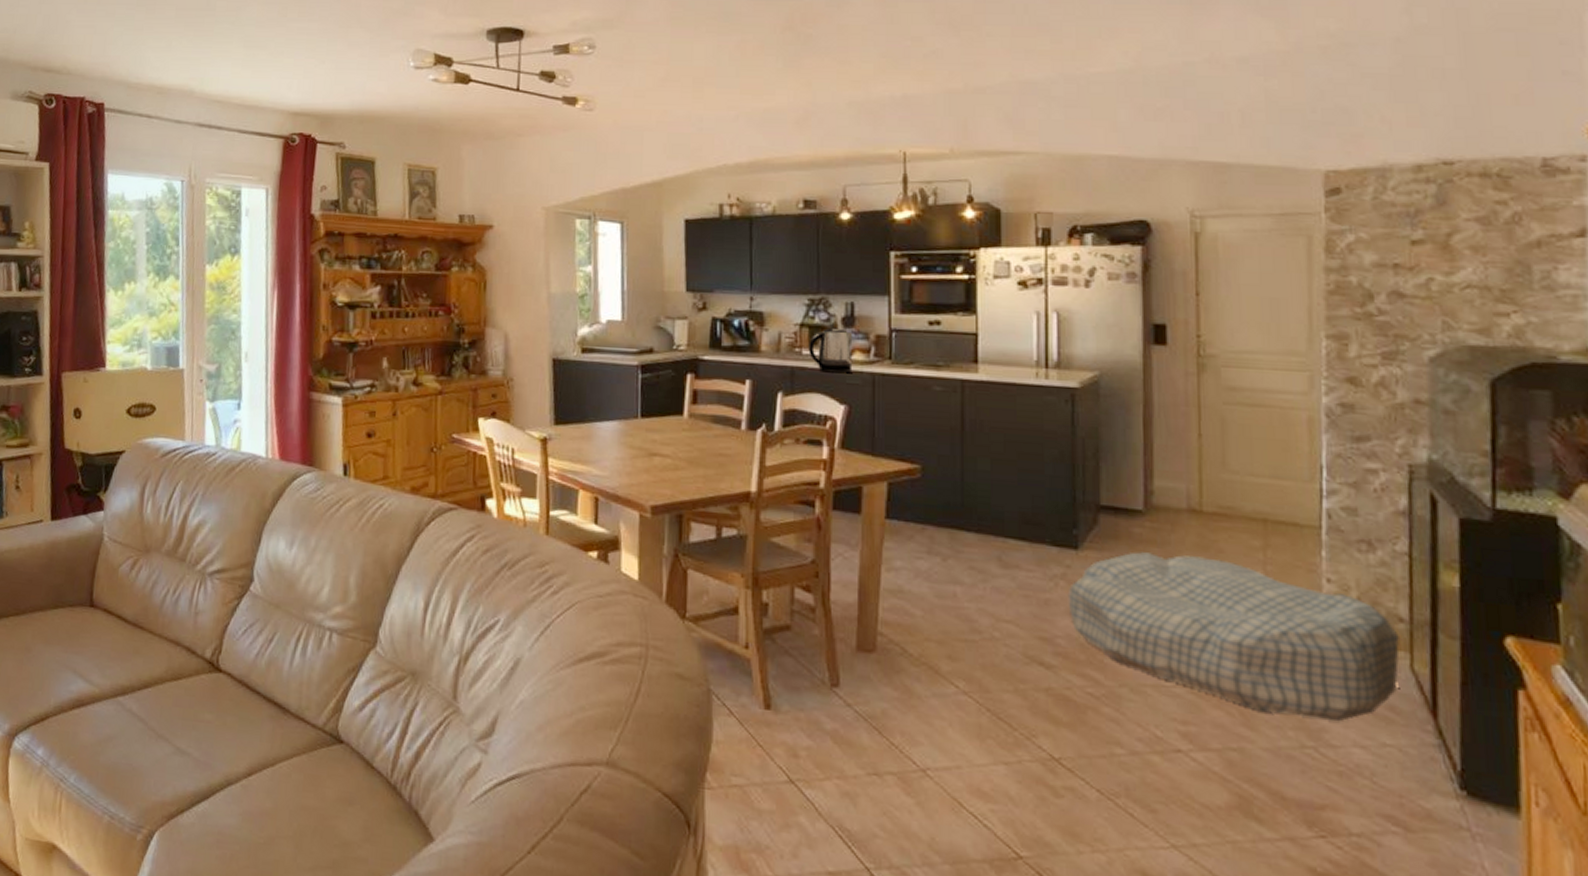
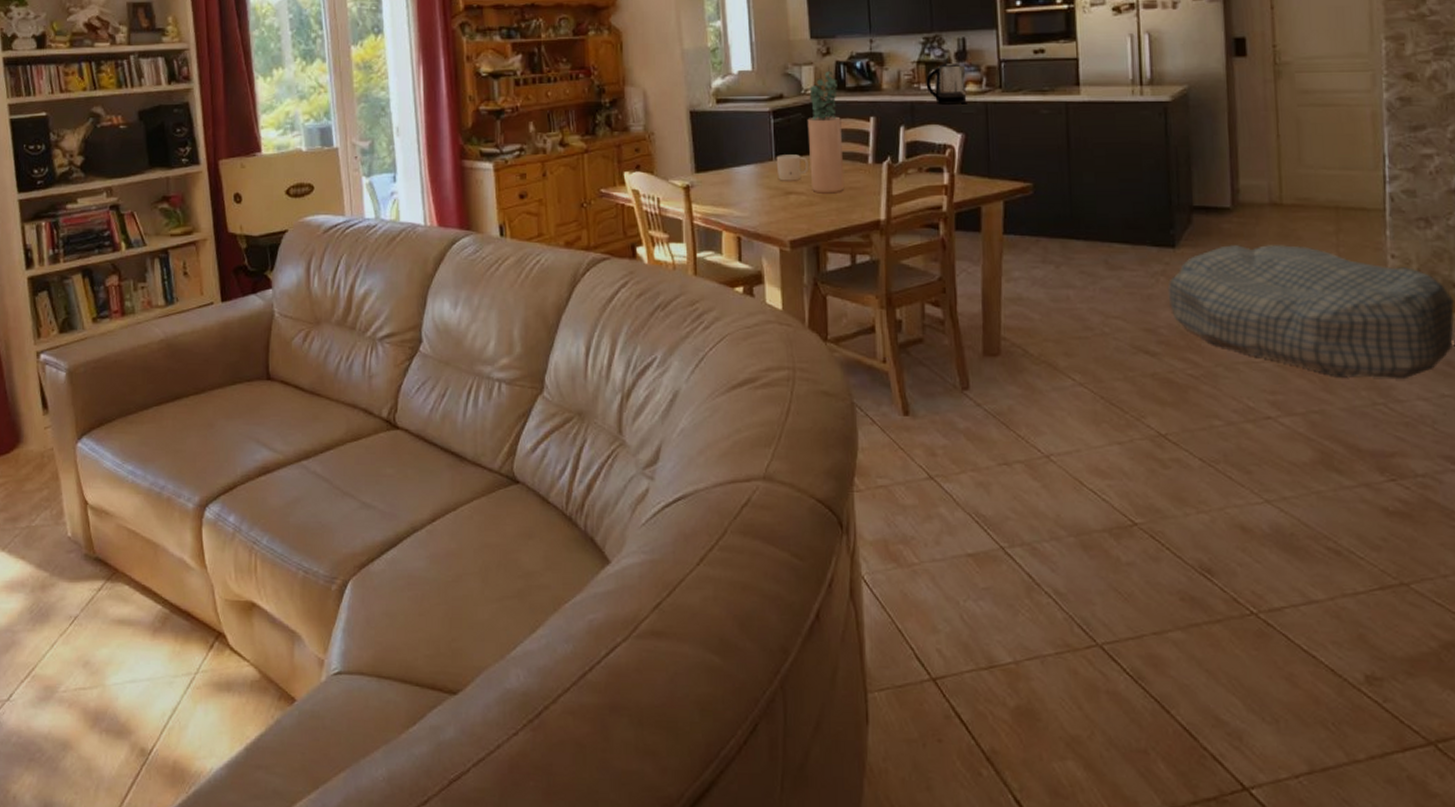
mug: none [641,412,676,442] -> present [776,154,809,181]
vase: none [677,320,715,459] -> present [807,65,845,194]

